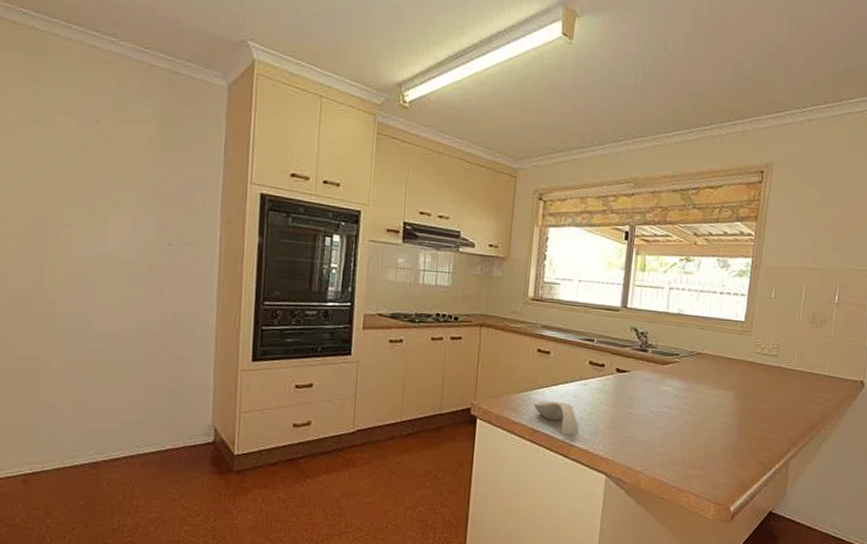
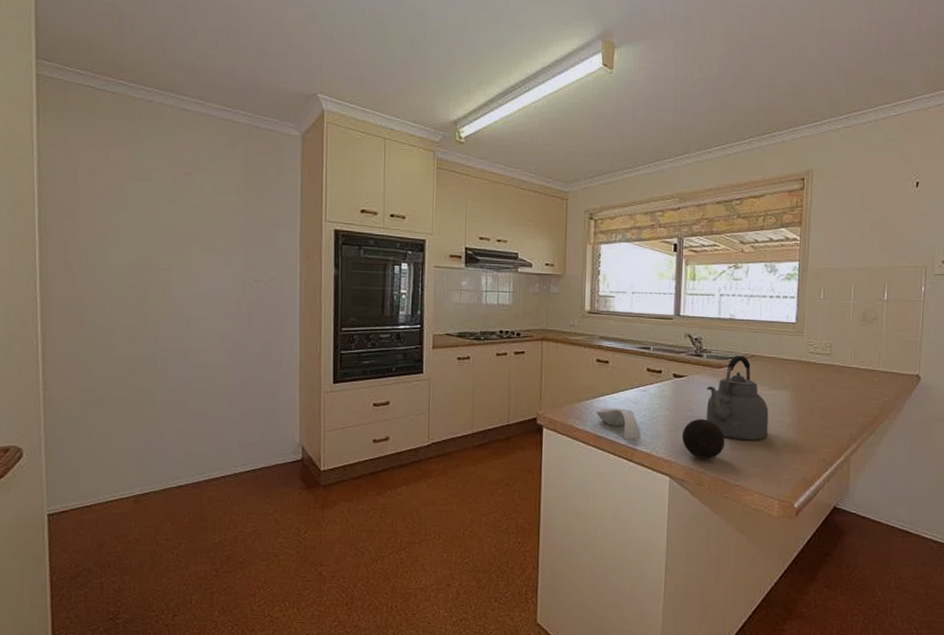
decorative ball: none [620,415,665,459] -> present [681,418,725,460]
kettle: none [646,352,711,441] -> present [706,355,769,441]

